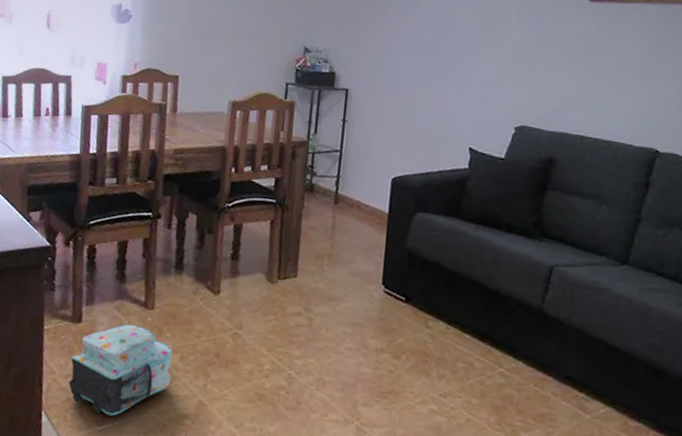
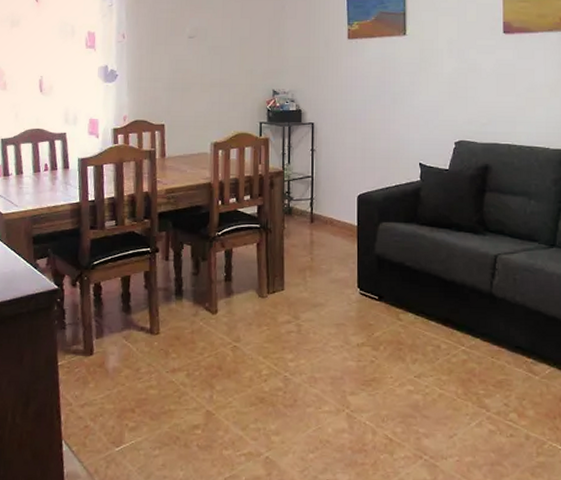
backpack: present [68,323,173,416] -> none [85,350,180,436]

